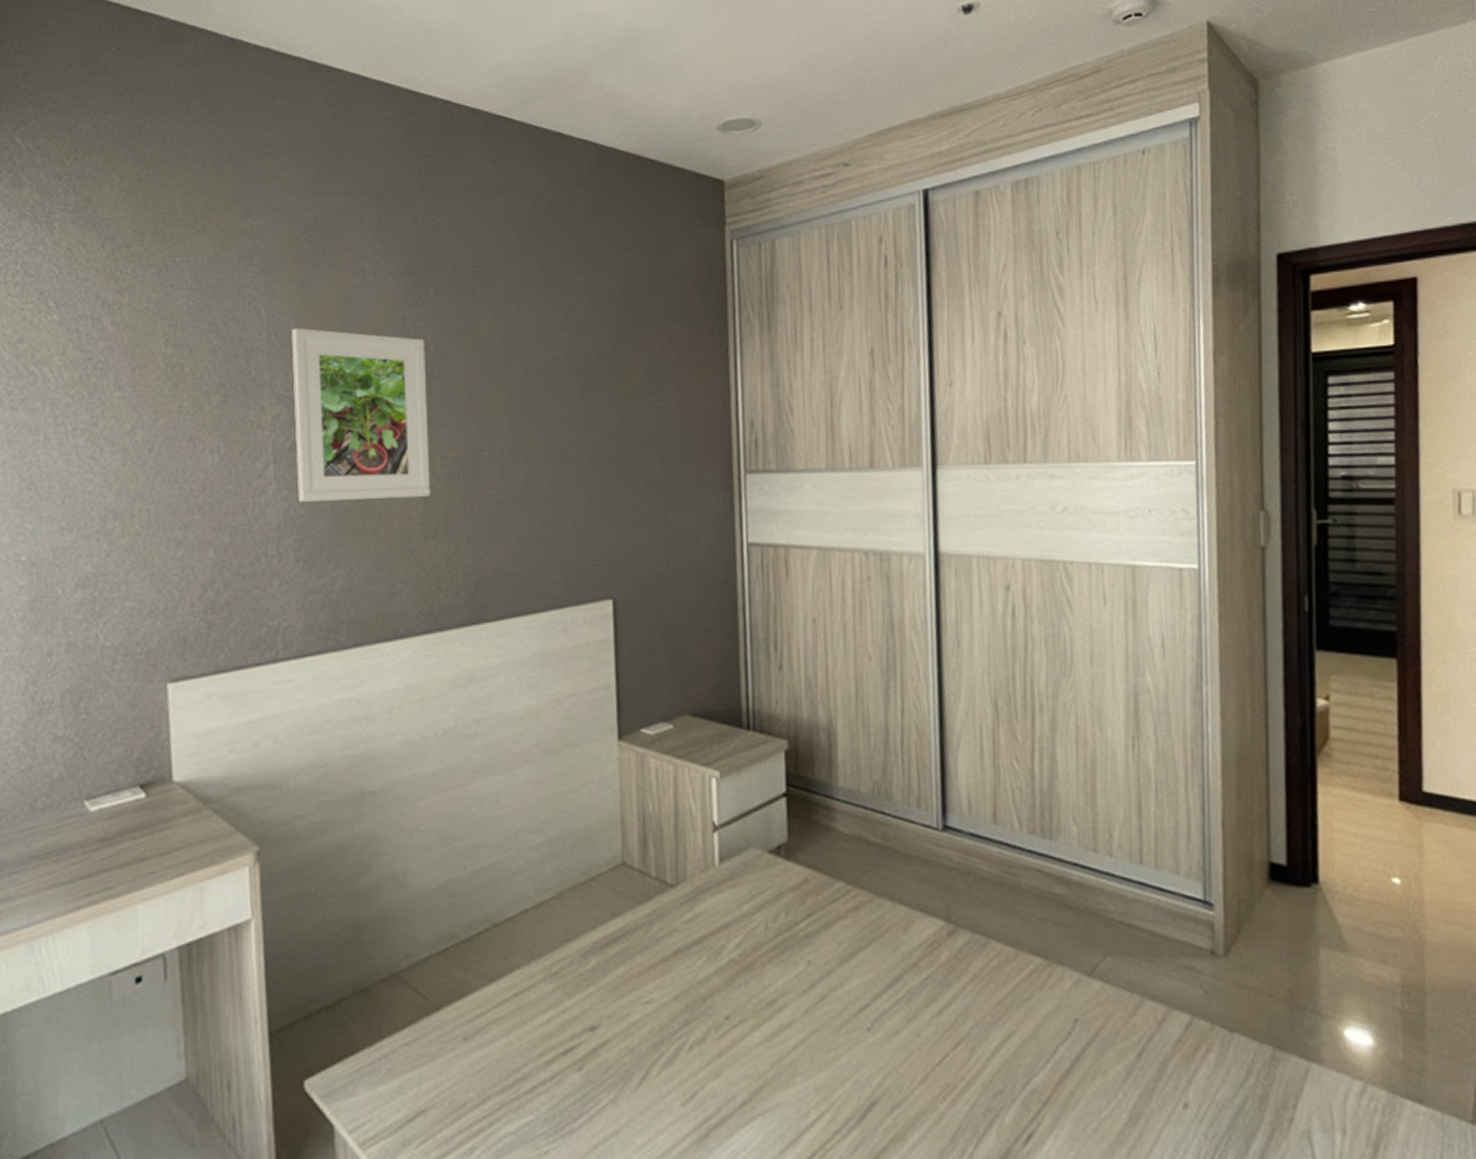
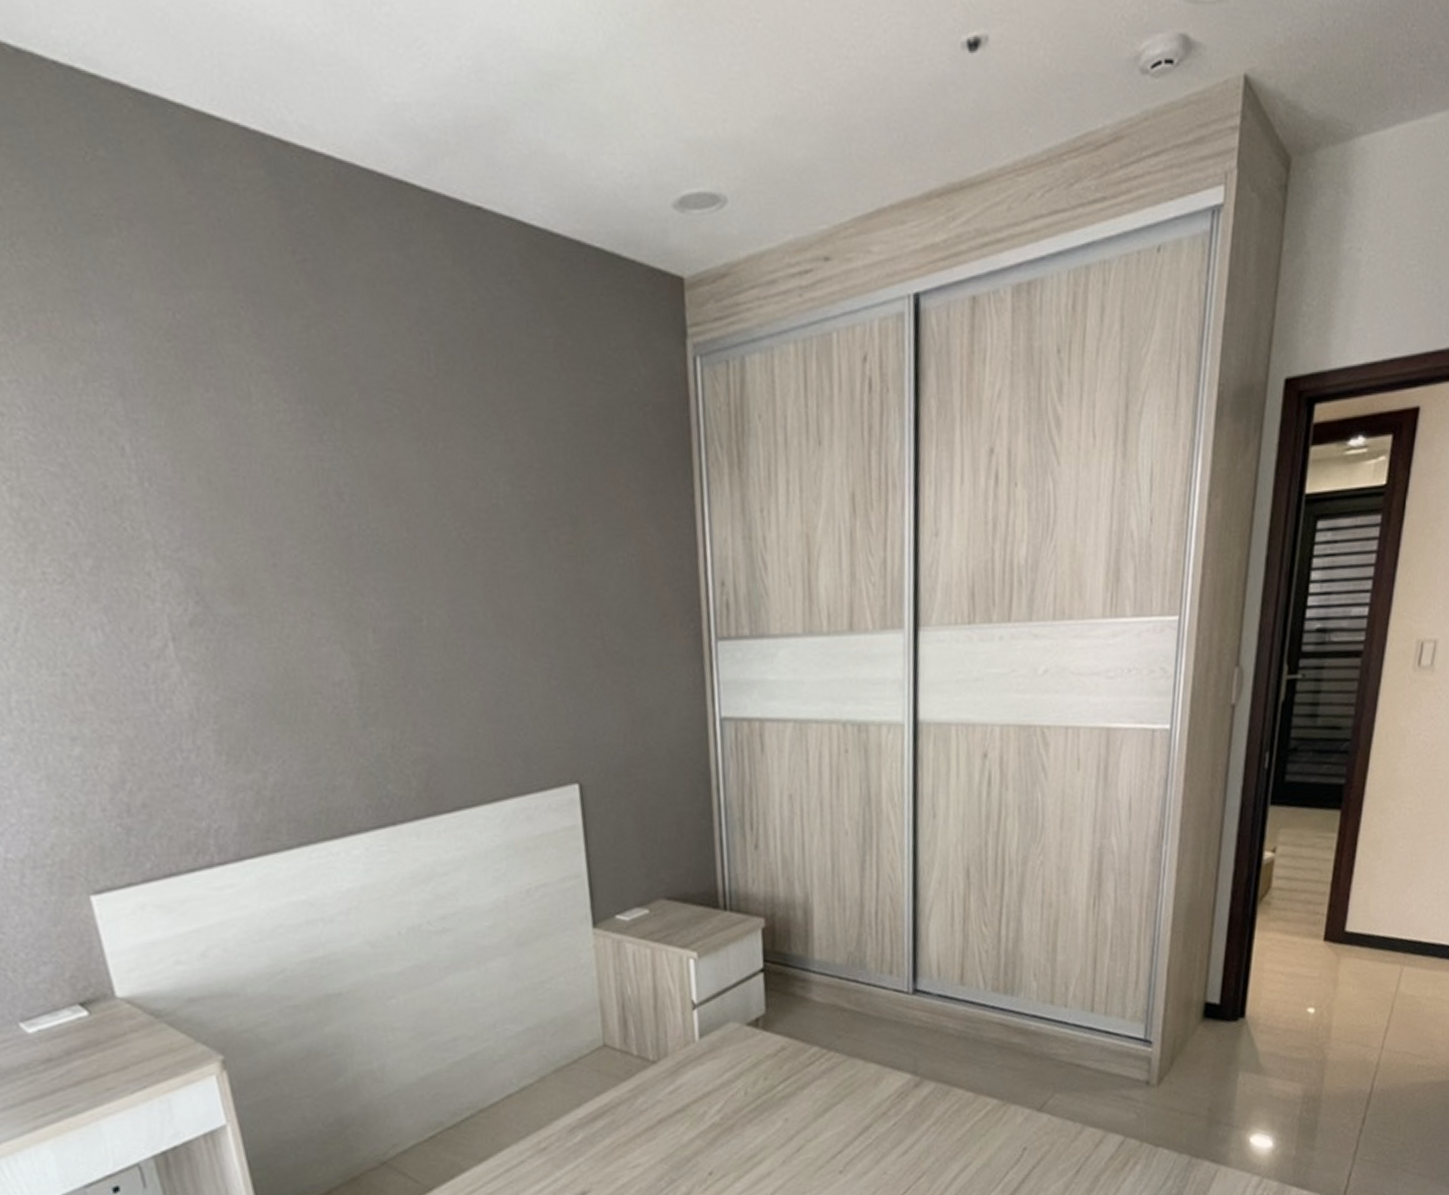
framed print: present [291,328,431,502] -> none [169,470,365,687]

